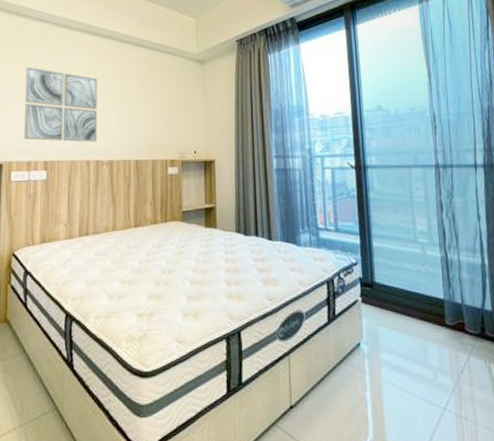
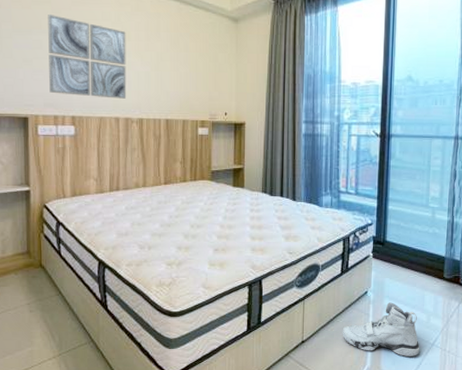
sneaker: none [335,356,430,425] -> present [342,302,420,356]

